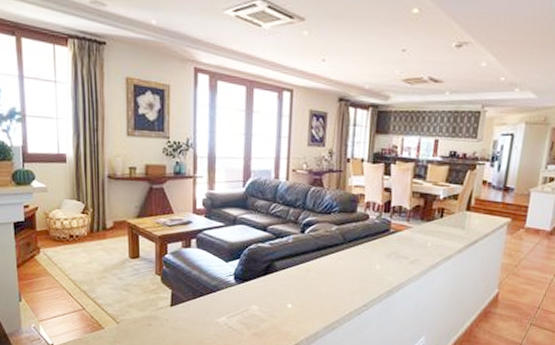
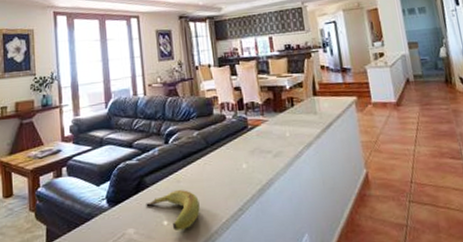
banana: none [273,278,326,315] -> present [146,189,200,231]

